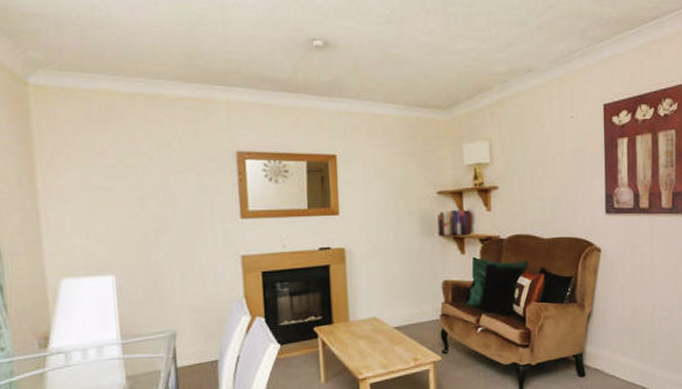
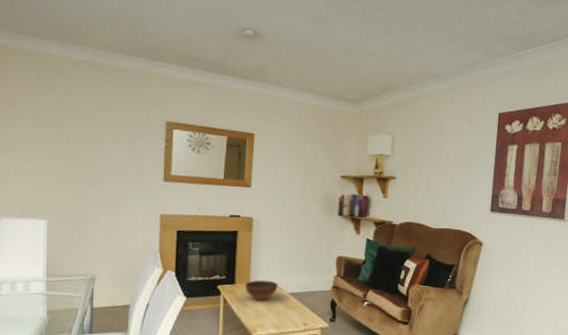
bowl: none [344,316,381,339] -> present [245,280,278,301]

